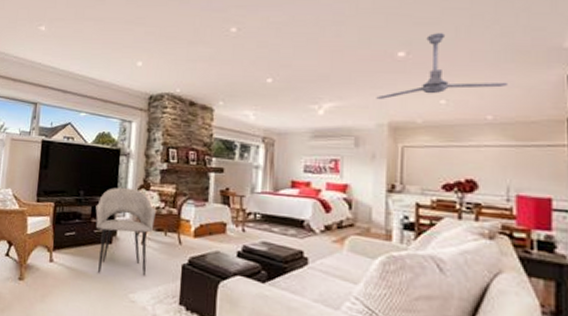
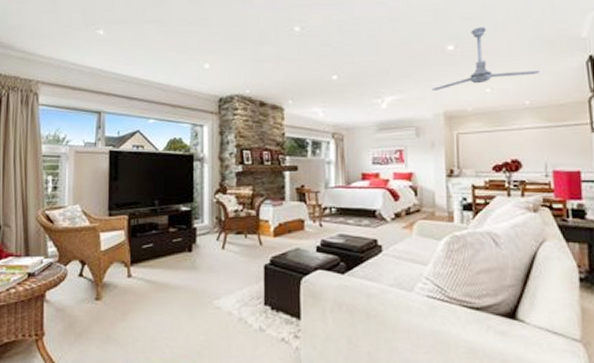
armchair: present [95,187,156,276] -> none [172,193,234,283]

